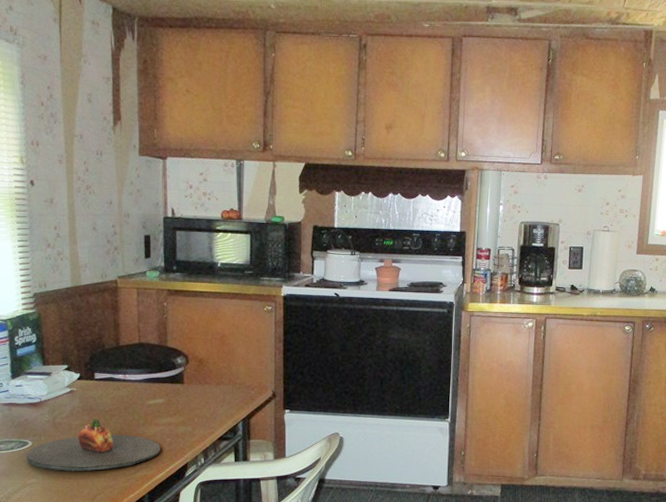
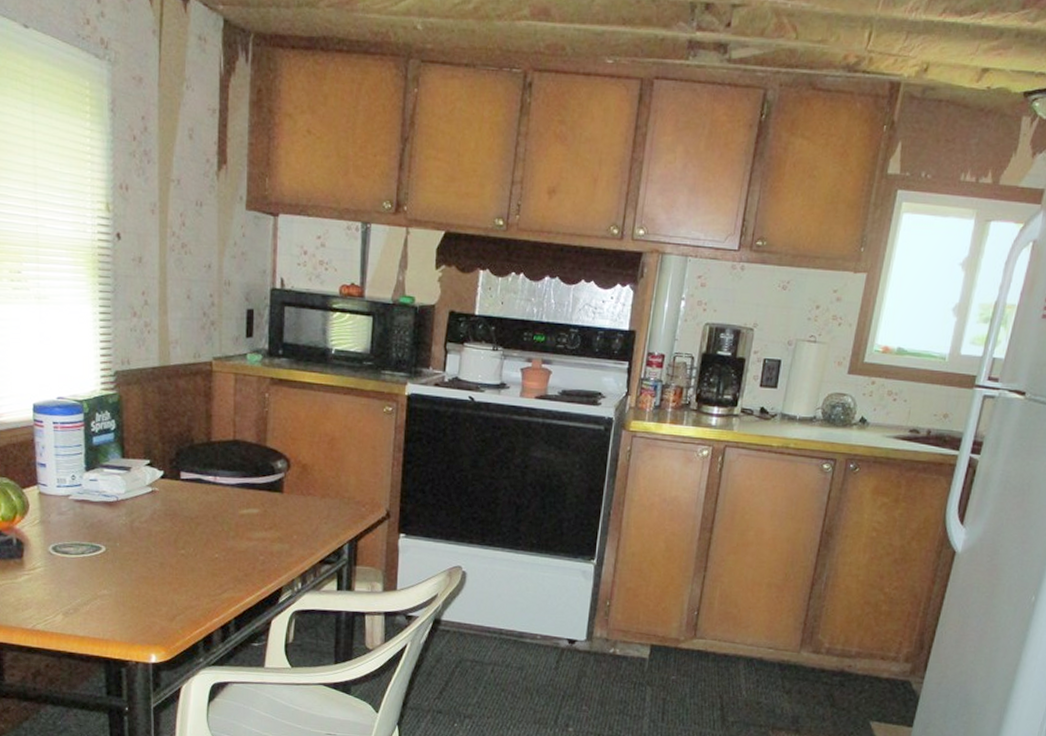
plate: present [26,419,161,471] -> none [98,526,252,587]

